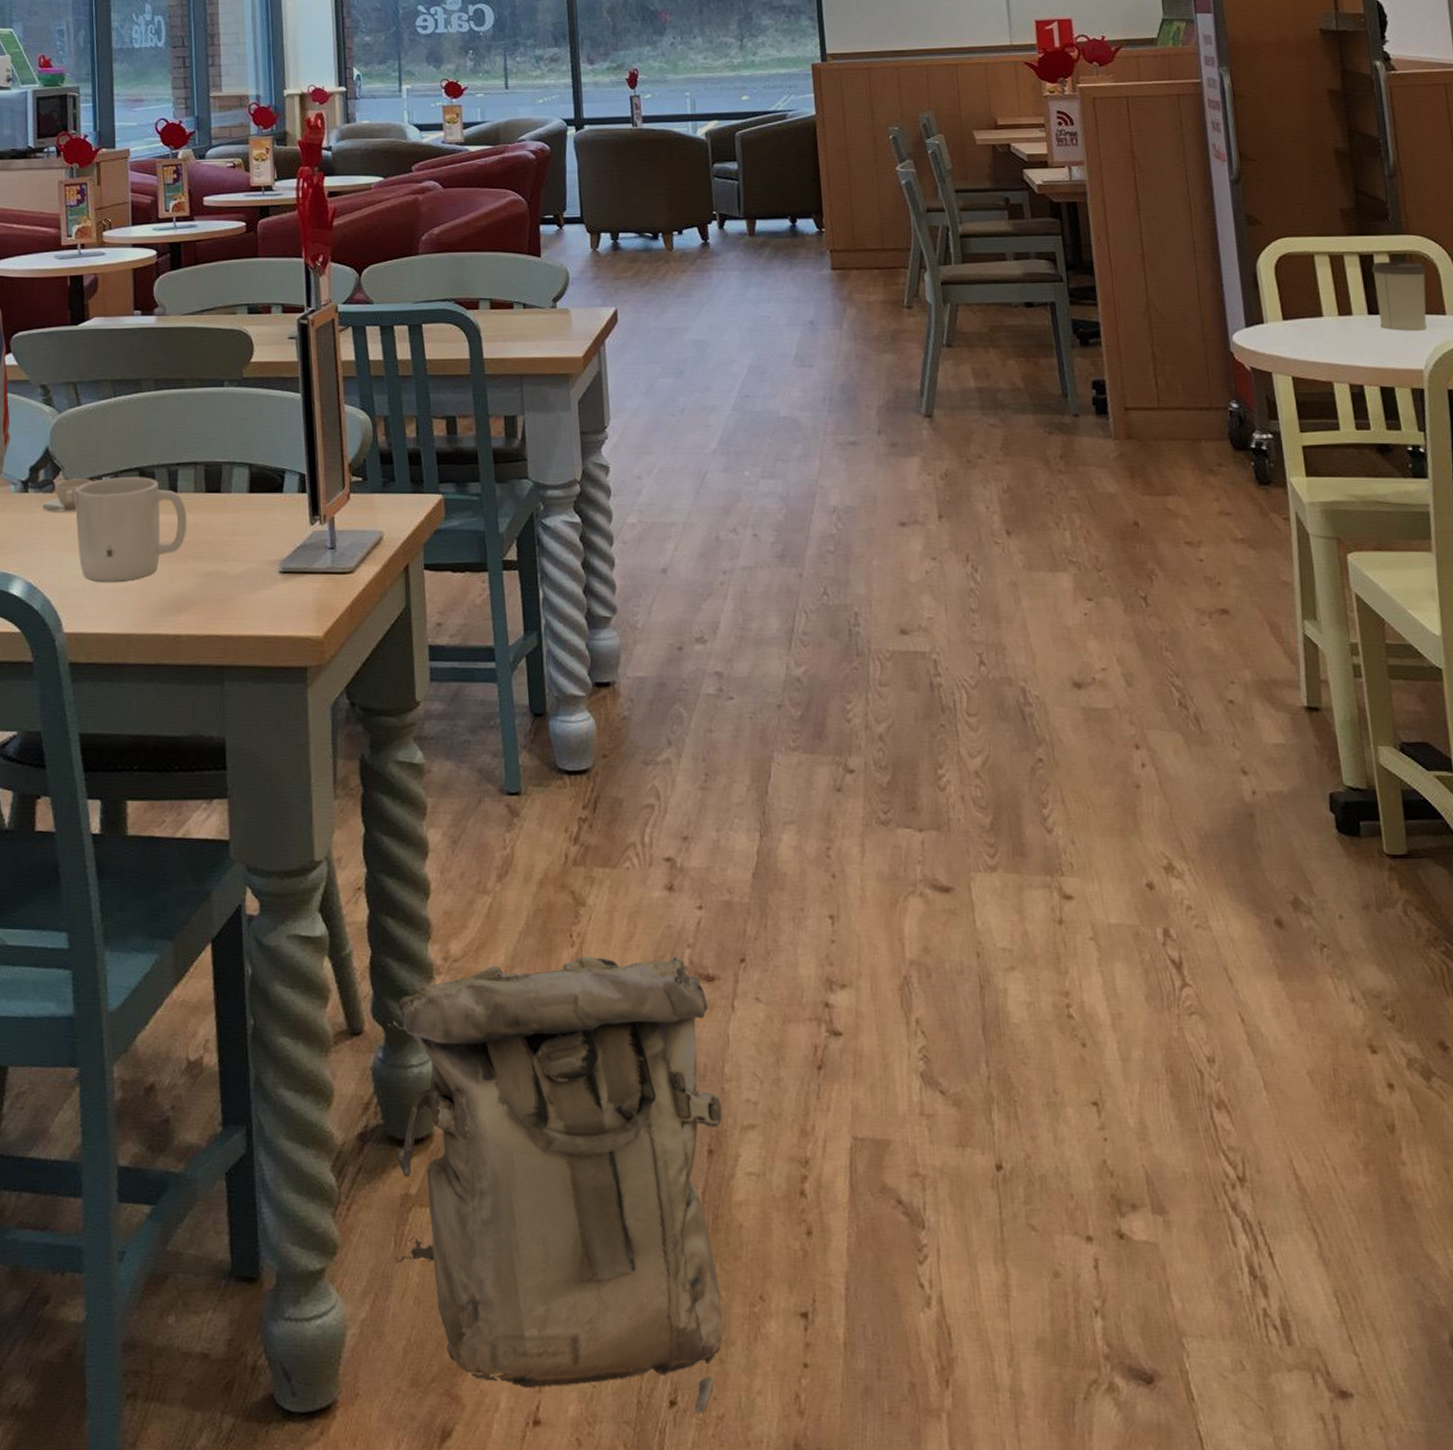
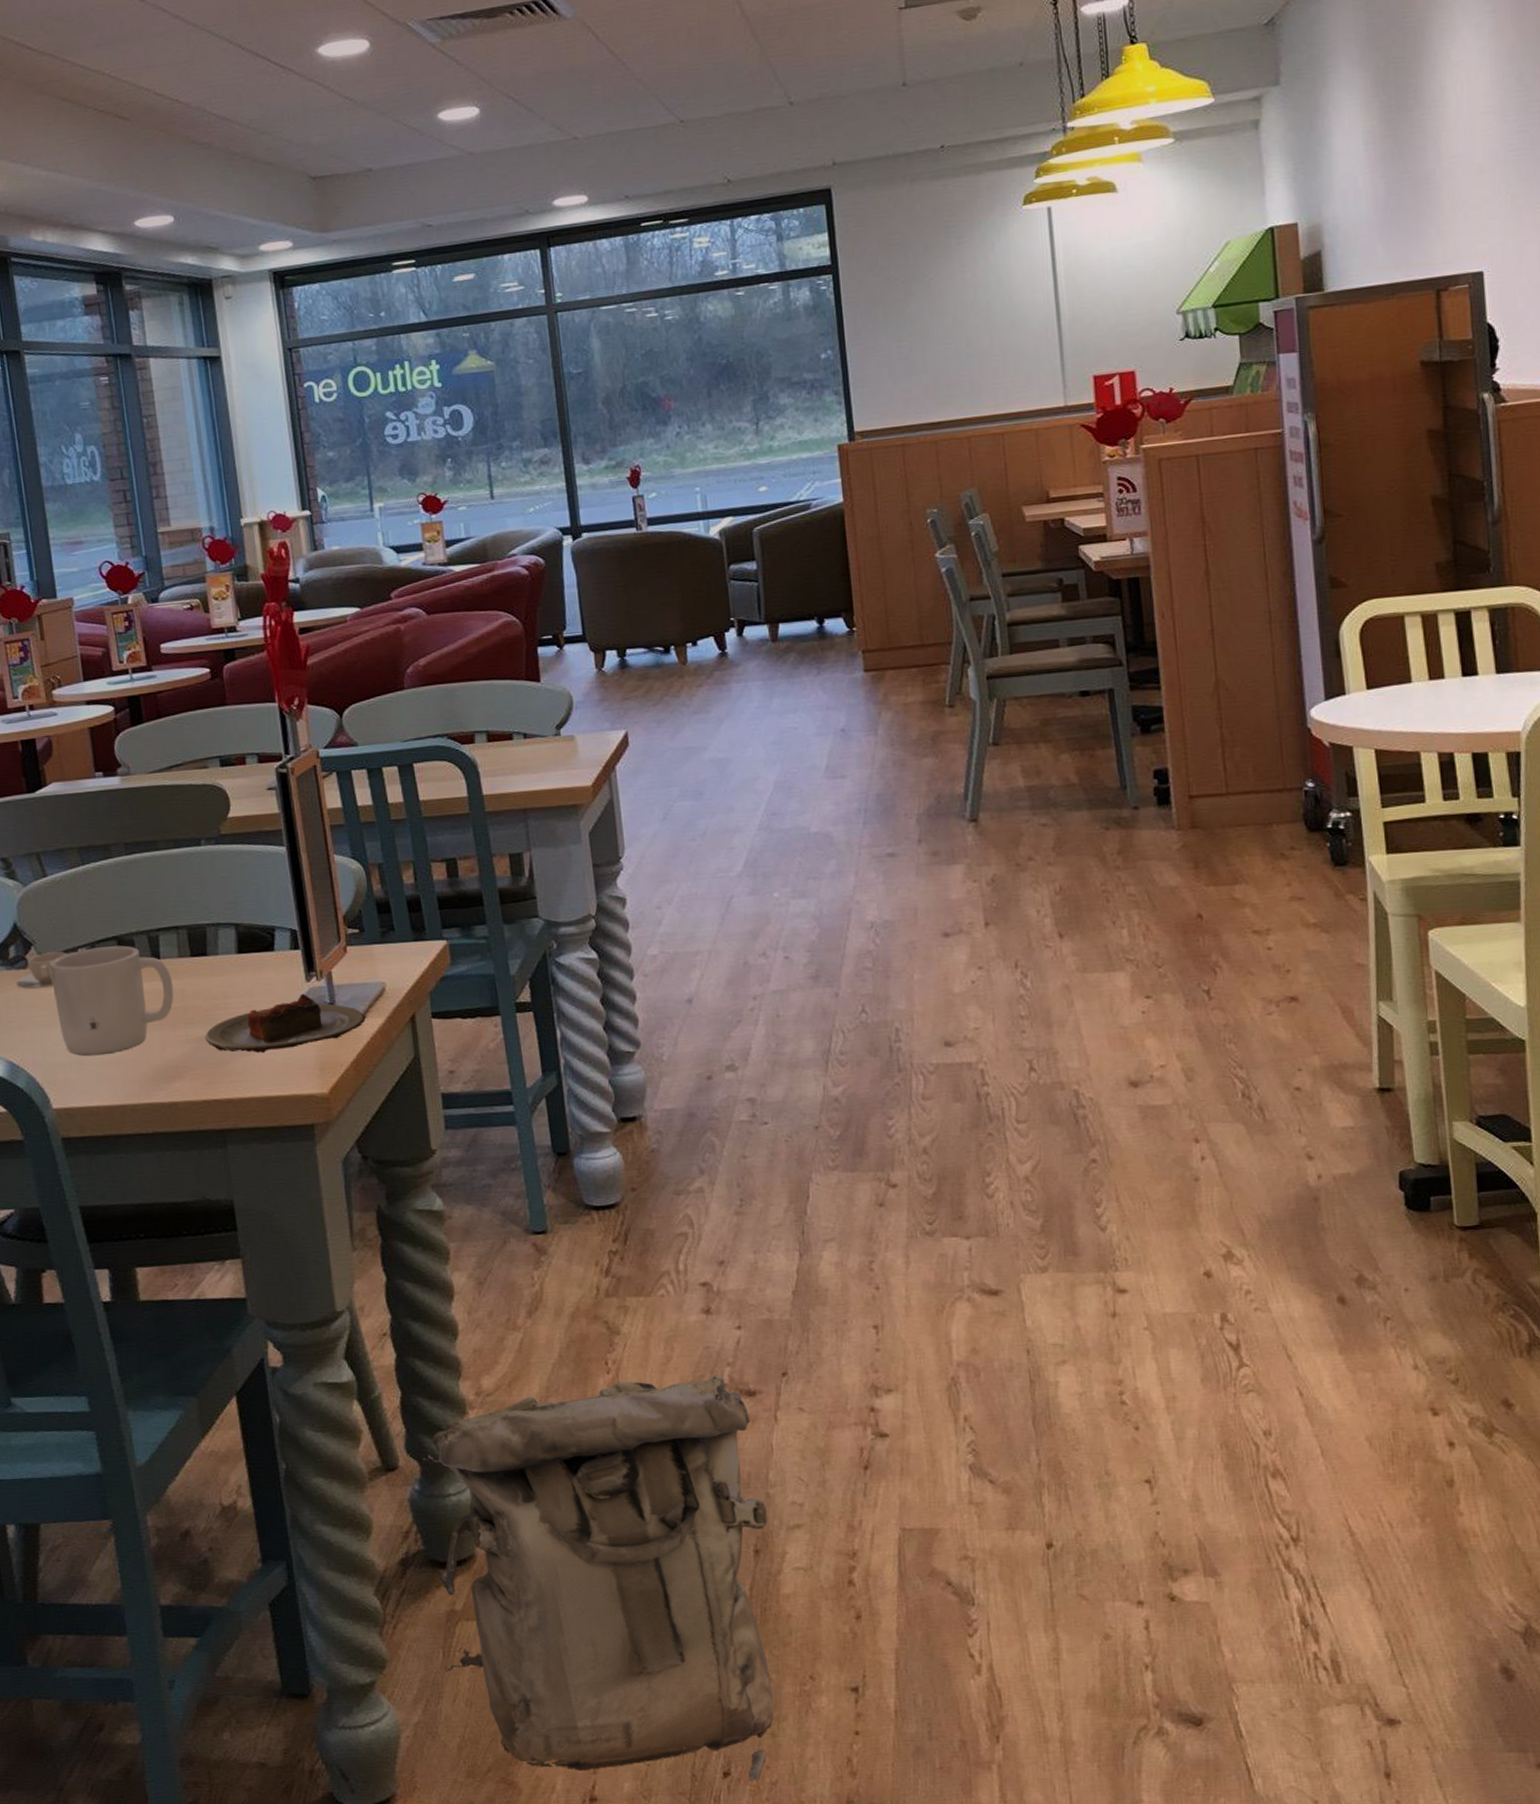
cake slice: none [212,536,364,592] -> present [205,993,367,1053]
cup: present [1371,262,1427,331] -> none [1468,616,1529,692]

